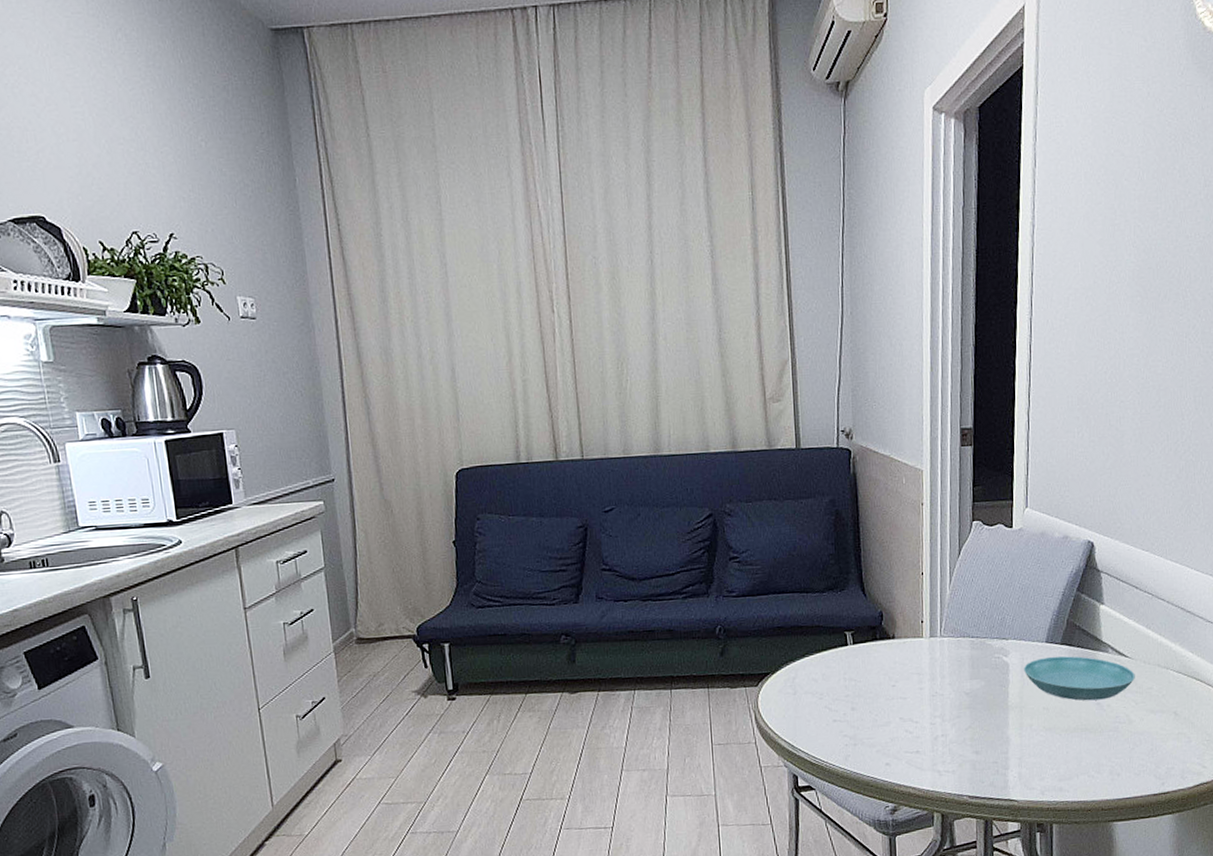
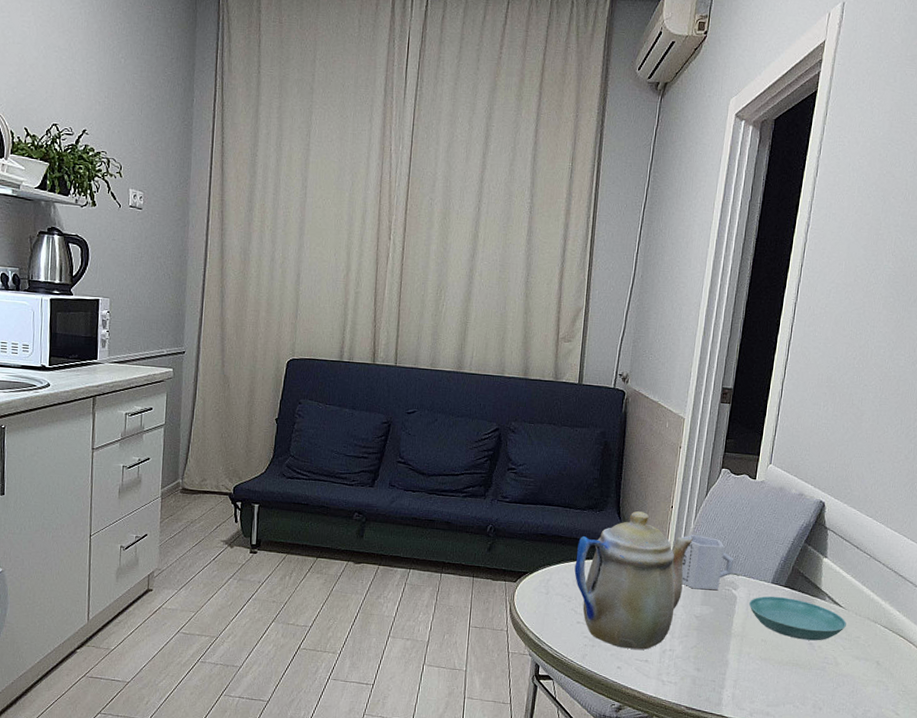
teapot: none [821,584,951,742] -> present [574,511,693,650]
cup: none [938,600,1000,663] -> present [681,534,733,590]

